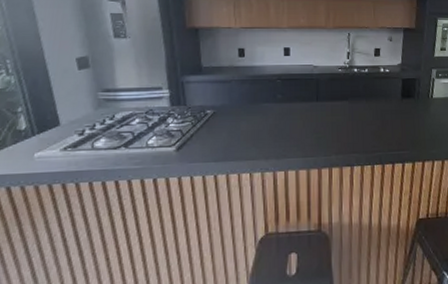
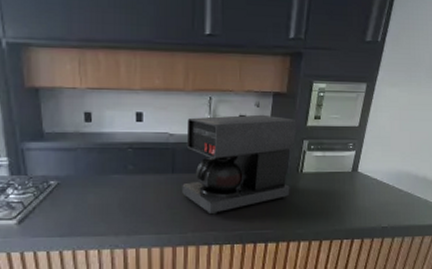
coffee maker: none [326,47,426,138] -> present [182,114,297,215]

